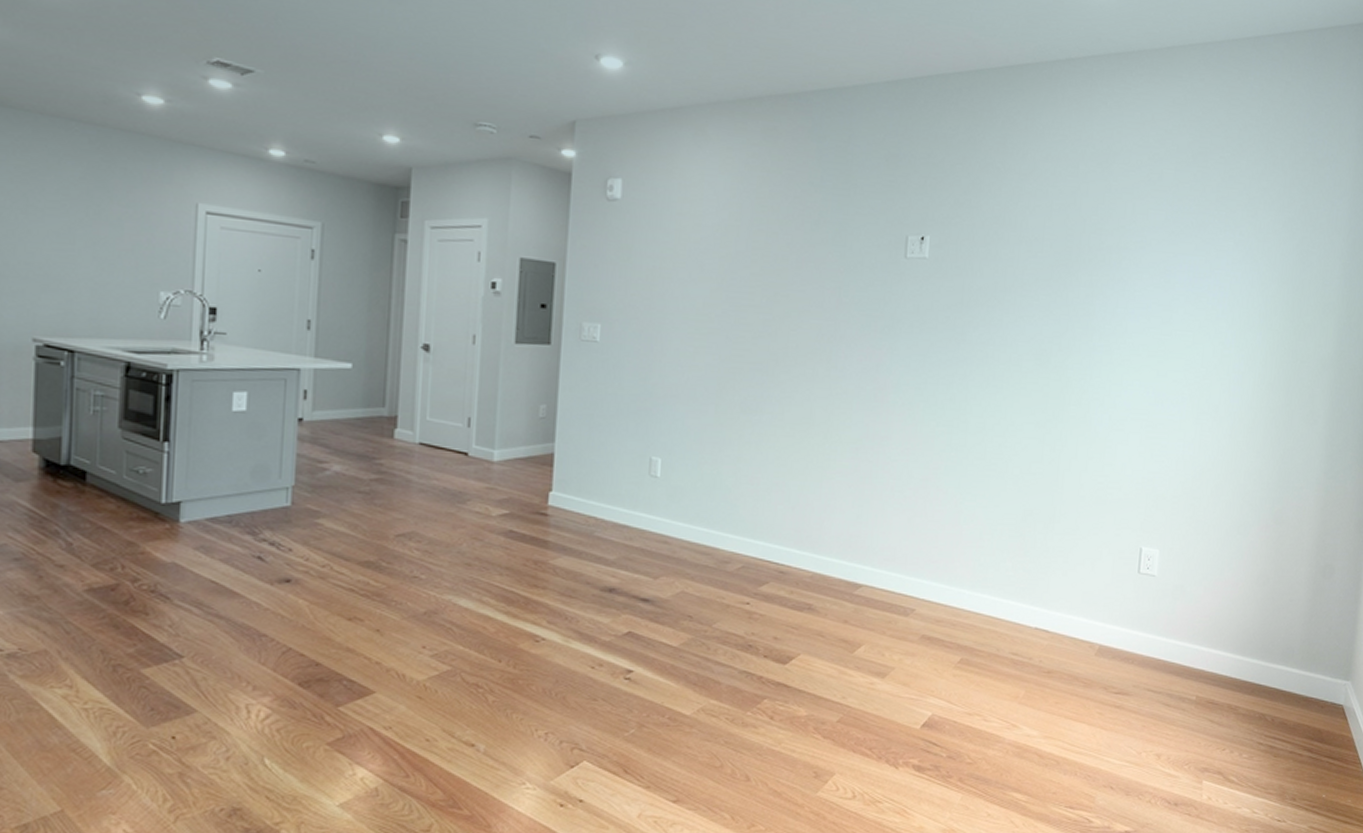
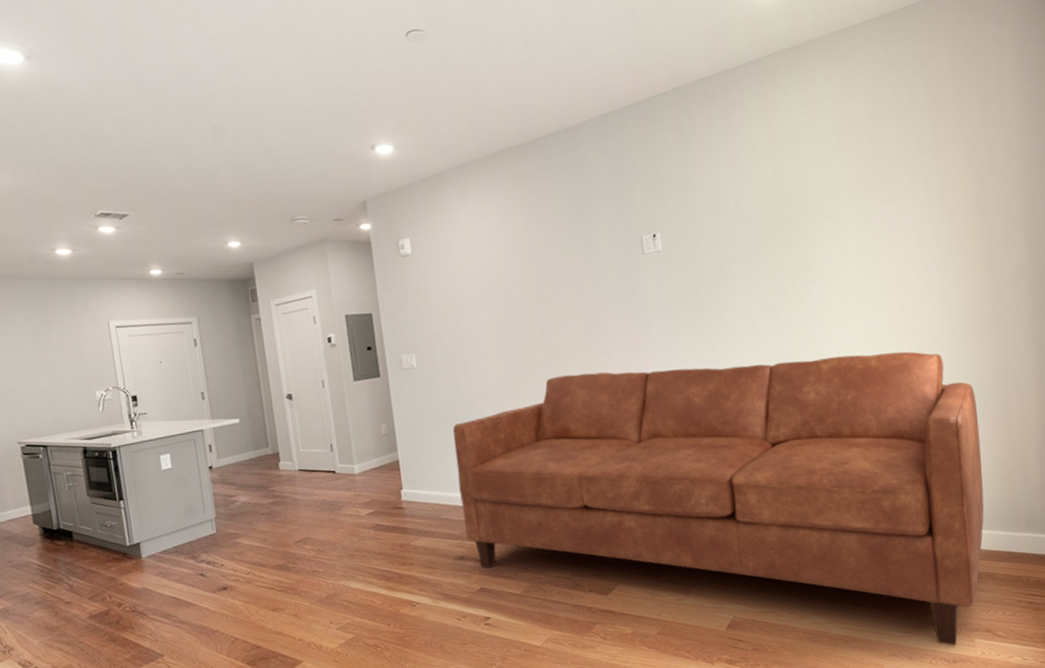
sofa: none [623,385,1252,784] -> present [452,351,984,645]

